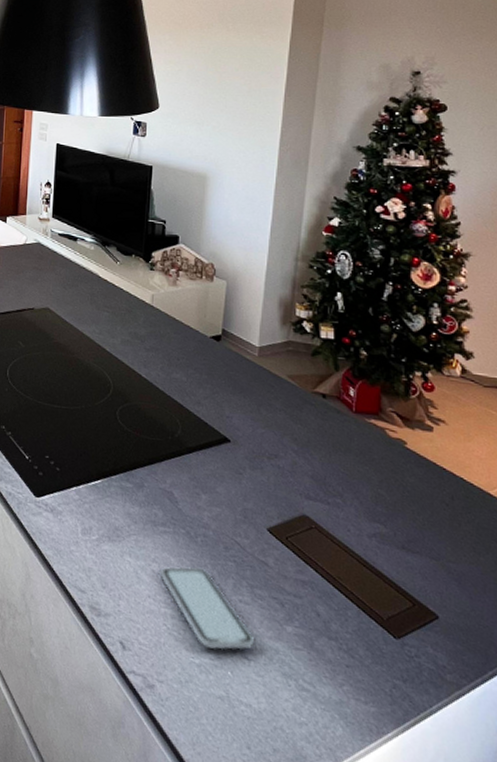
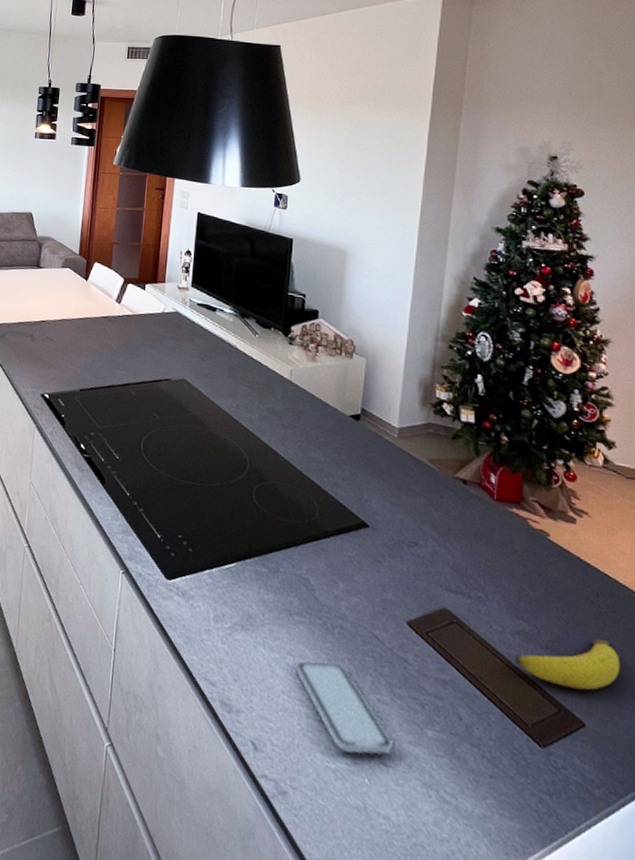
banana: none [371,538,474,586] -> present [515,639,621,691]

